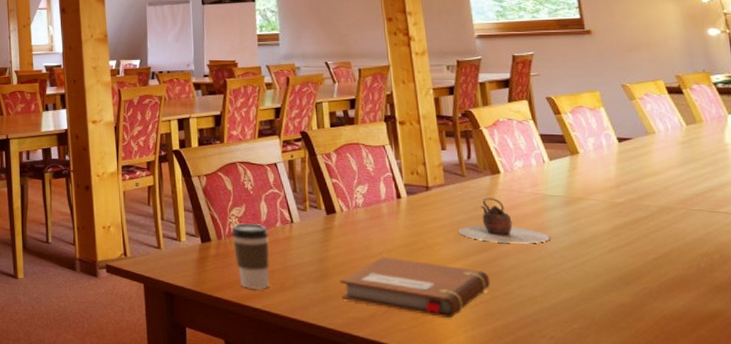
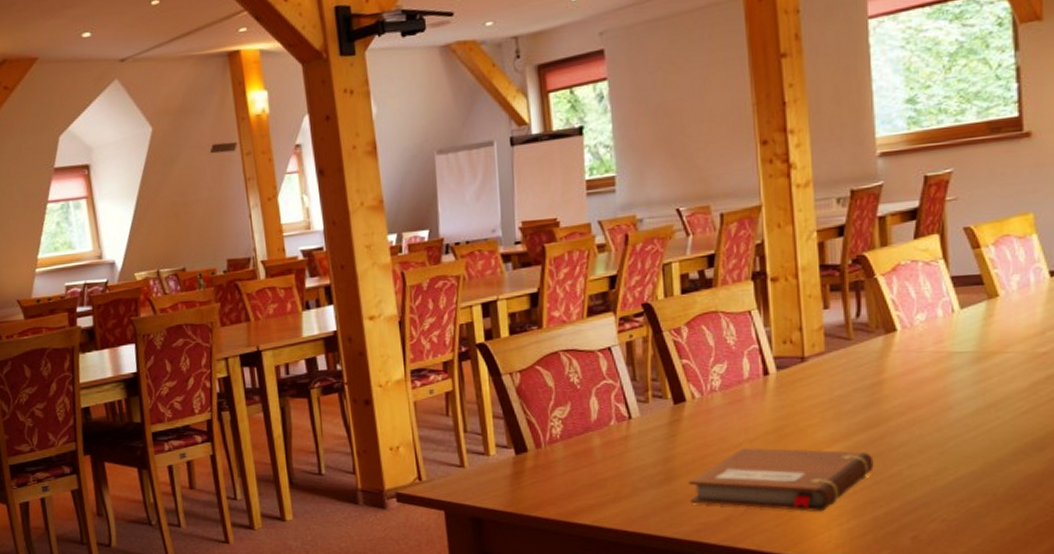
coffee cup: present [231,223,270,289] -> none [553,423,602,503]
teapot: present [458,198,550,244] -> none [839,363,952,417]

